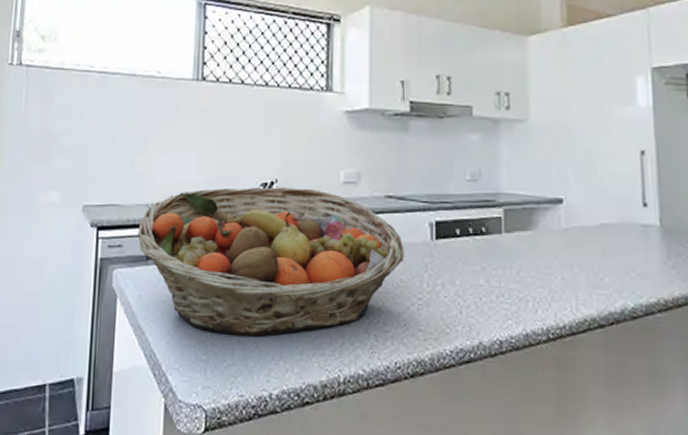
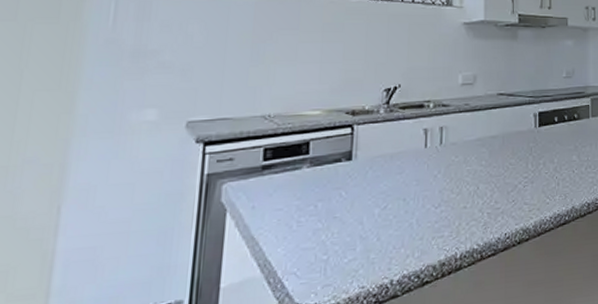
fruit basket: present [137,187,404,336] -> none [252,91,513,232]

